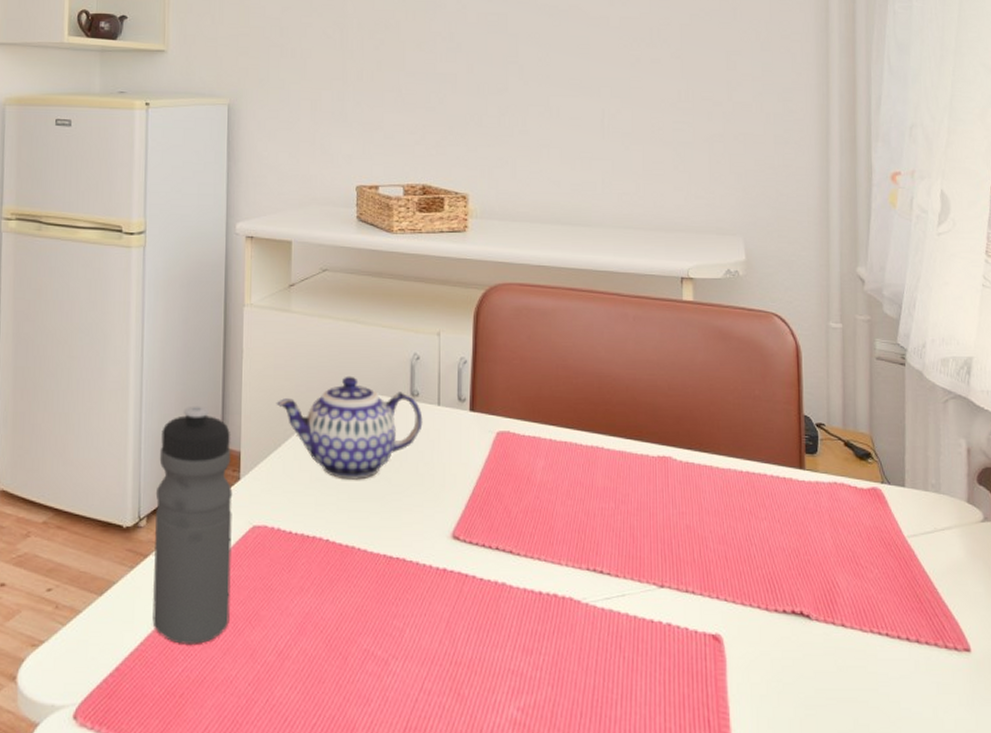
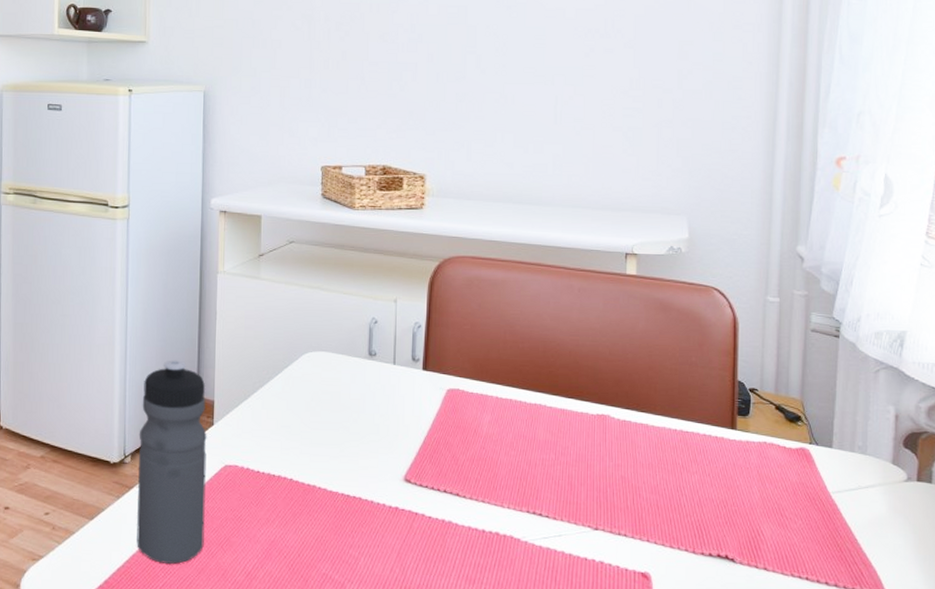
teapot: present [276,376,423,480] -> none [246,336,379,428]

